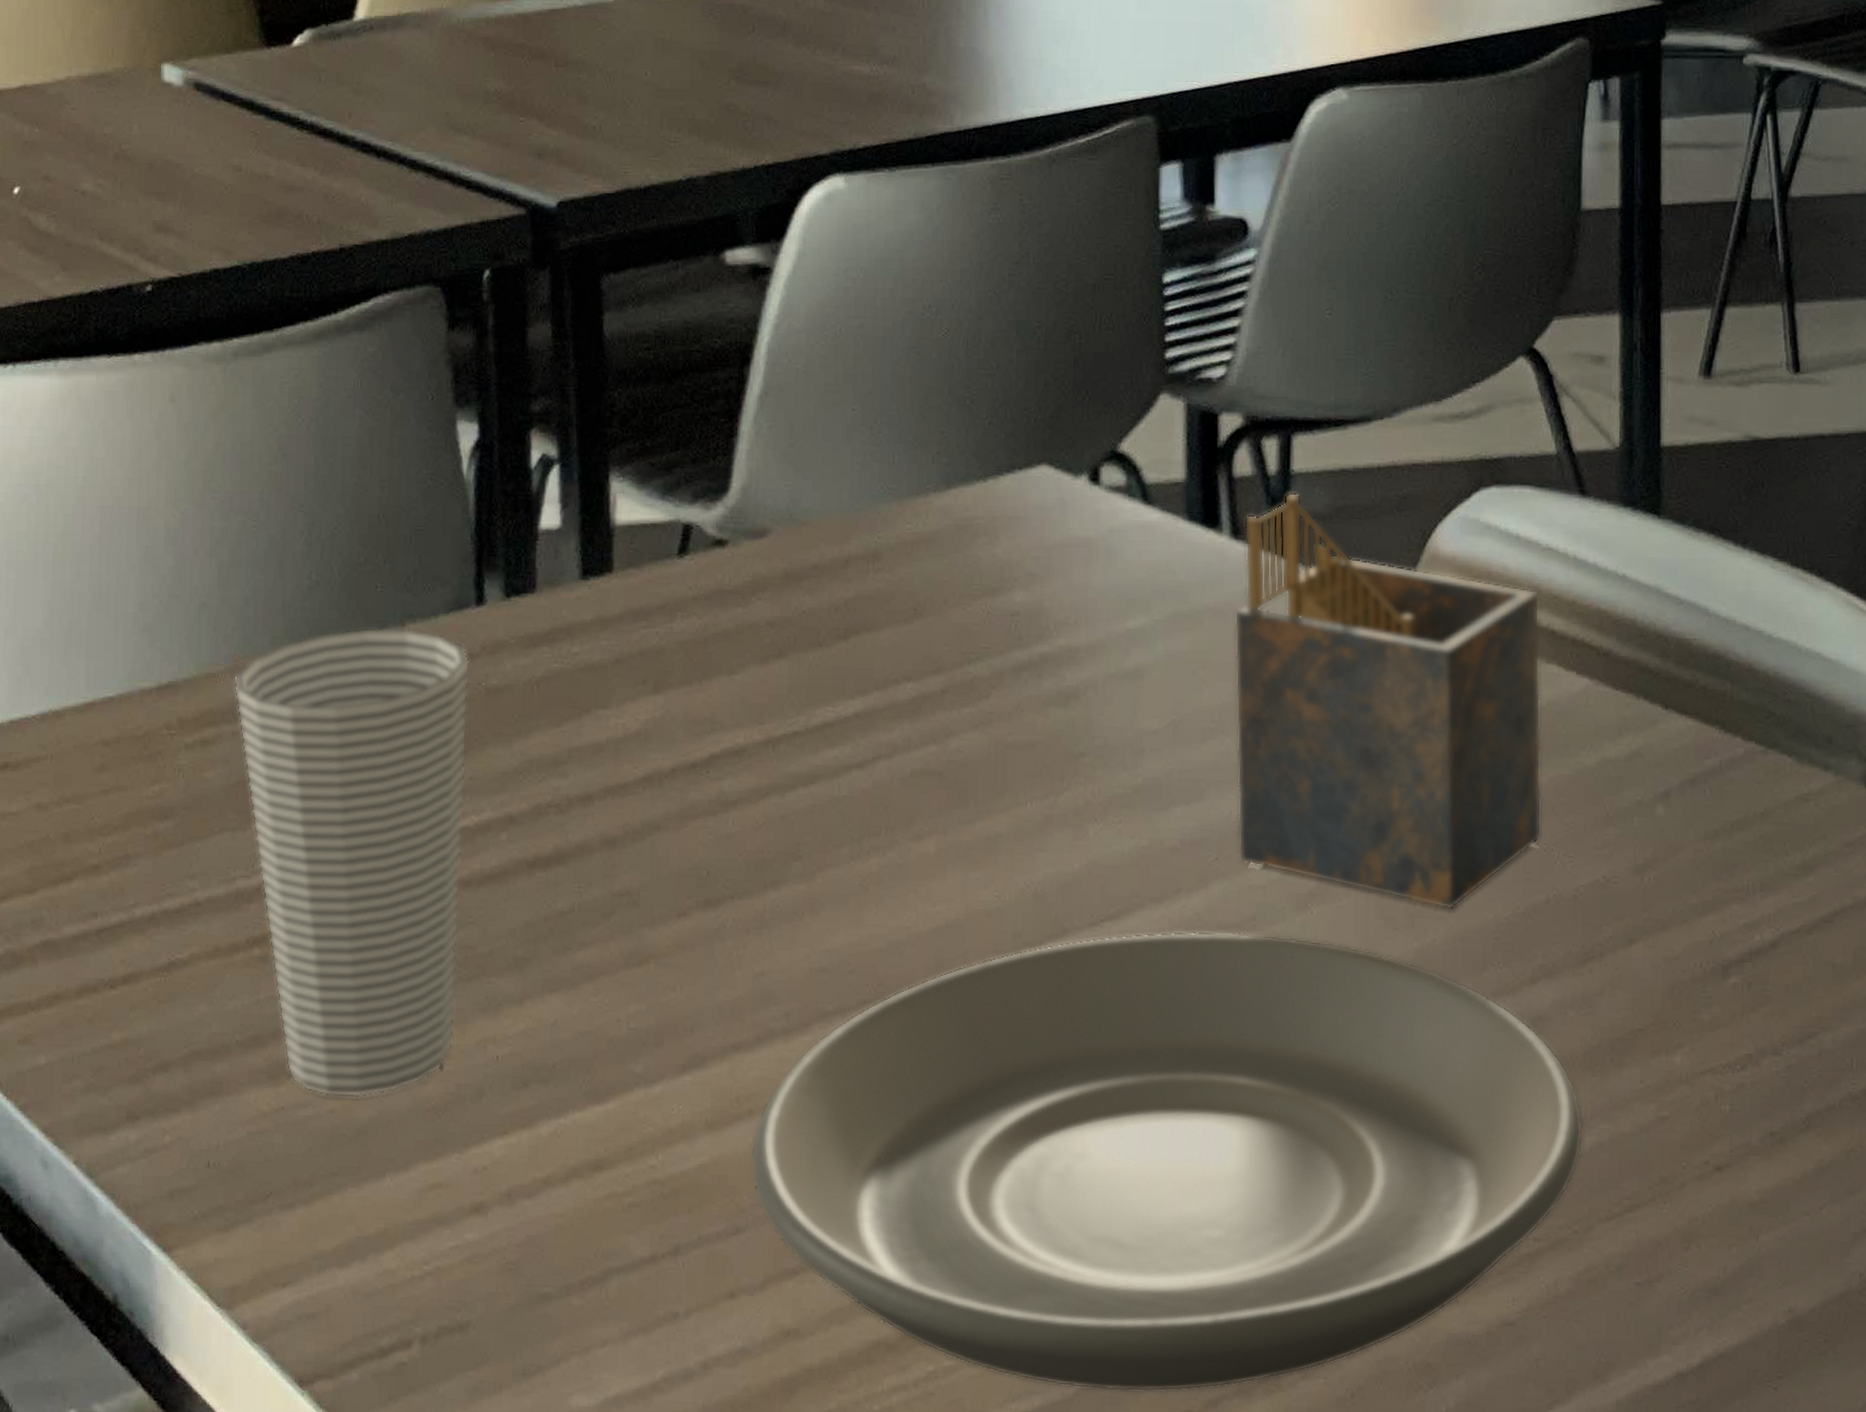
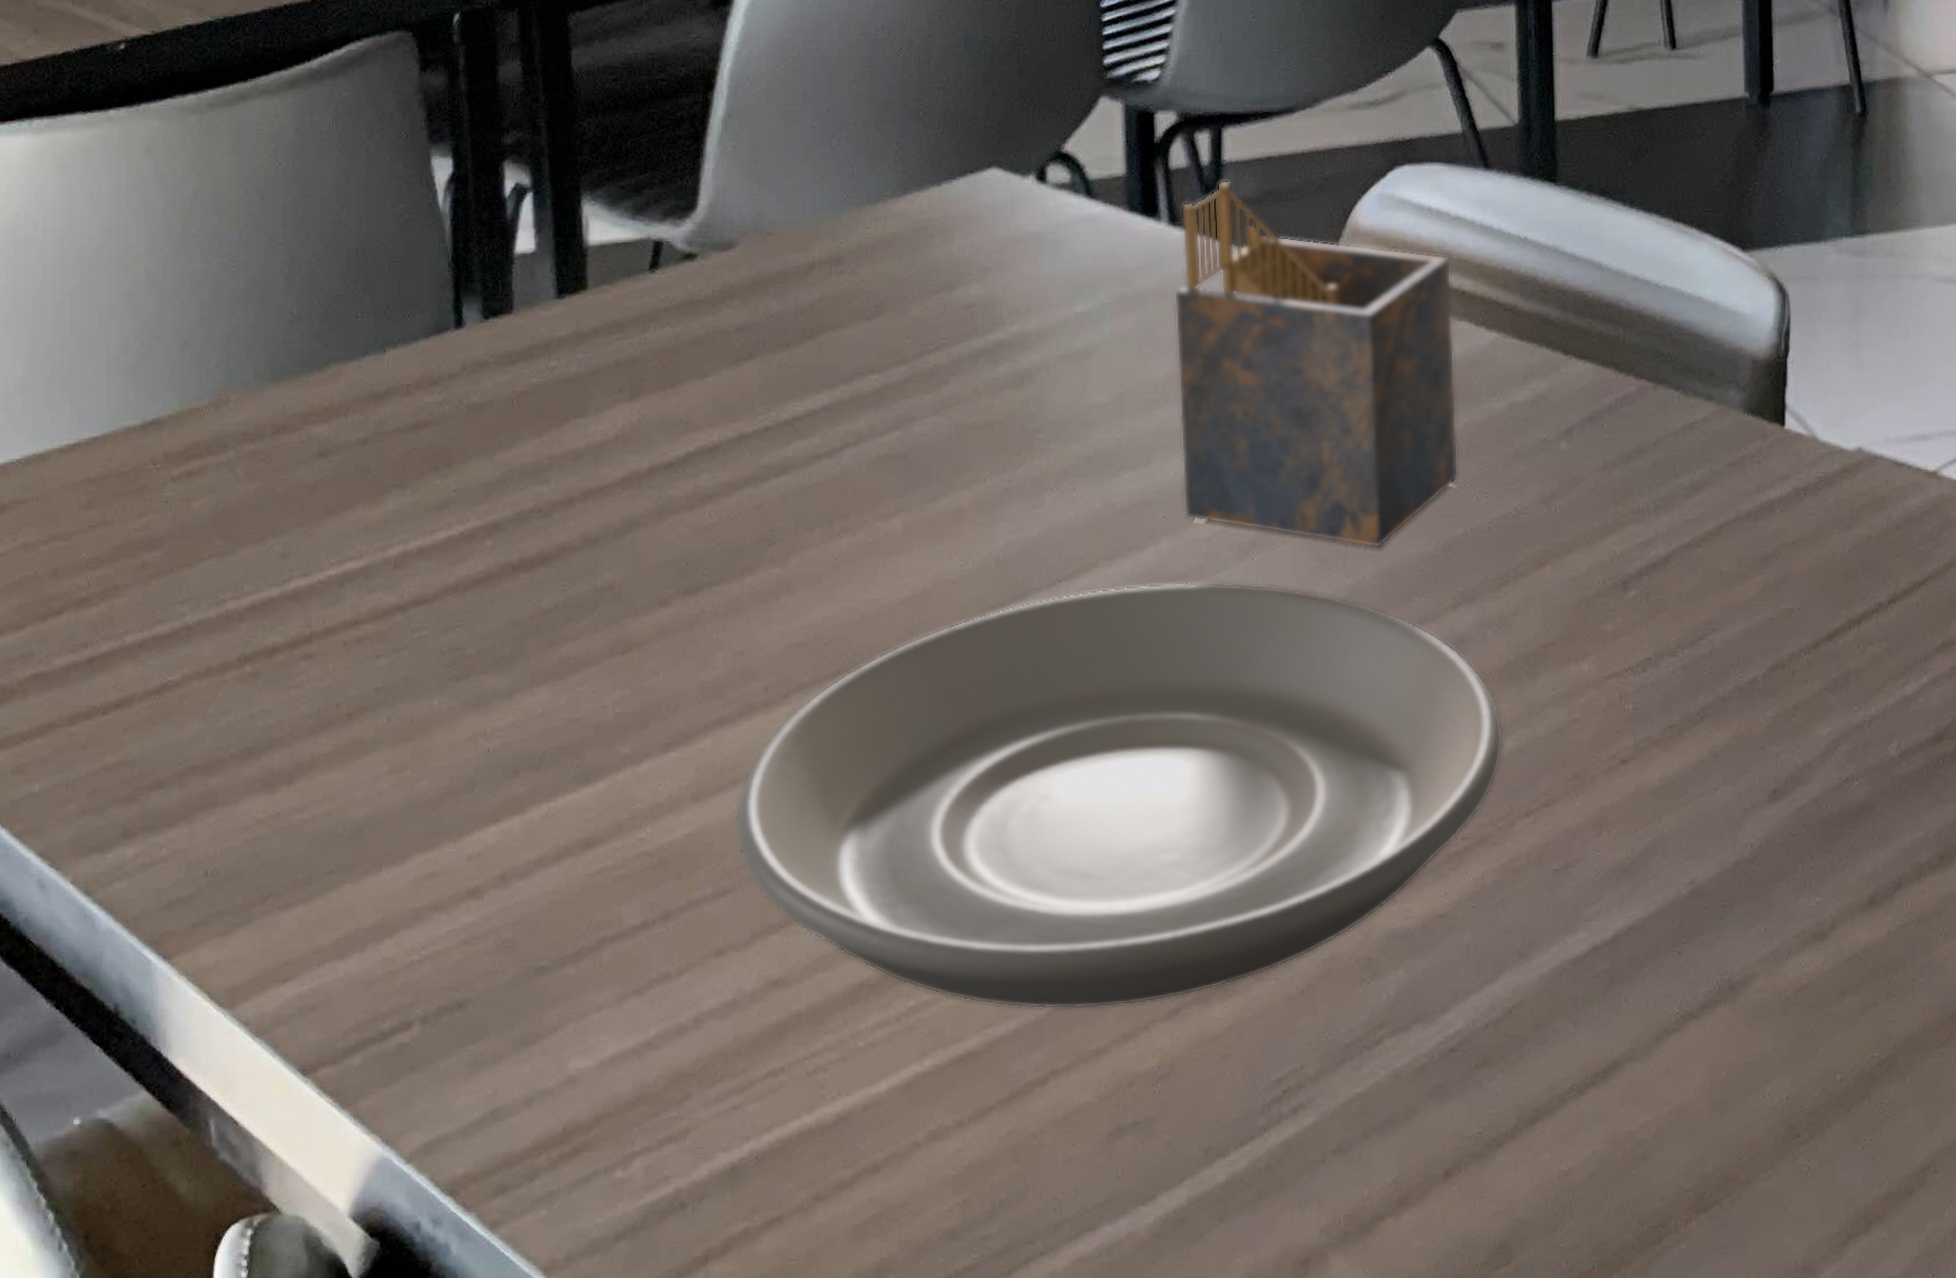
cup: present [234,627,470,1098] -> none [218,354,451,800]

